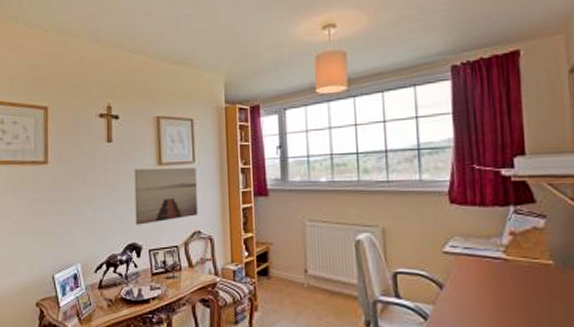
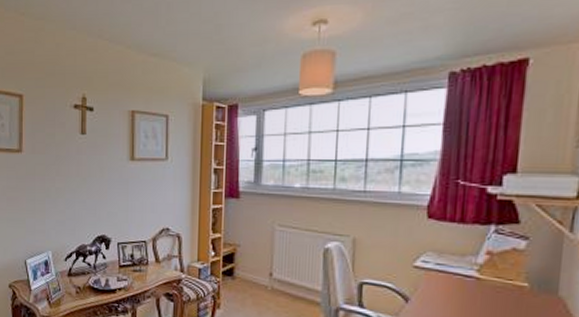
wall art: present [134,167,198,225] -> none [106,163,168,219]

